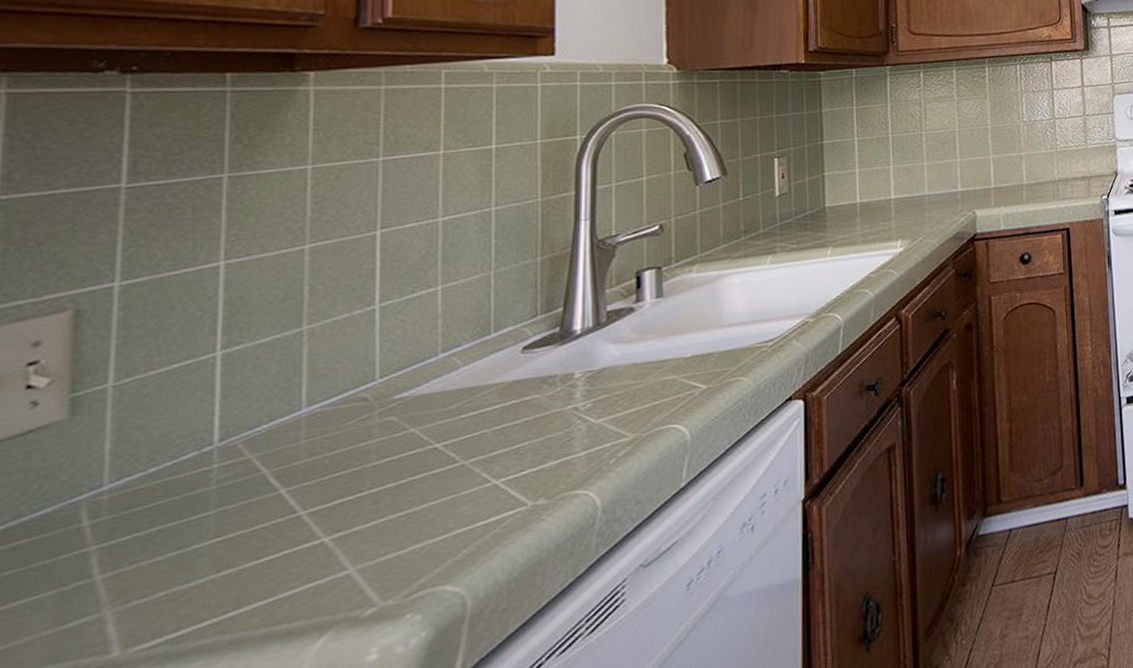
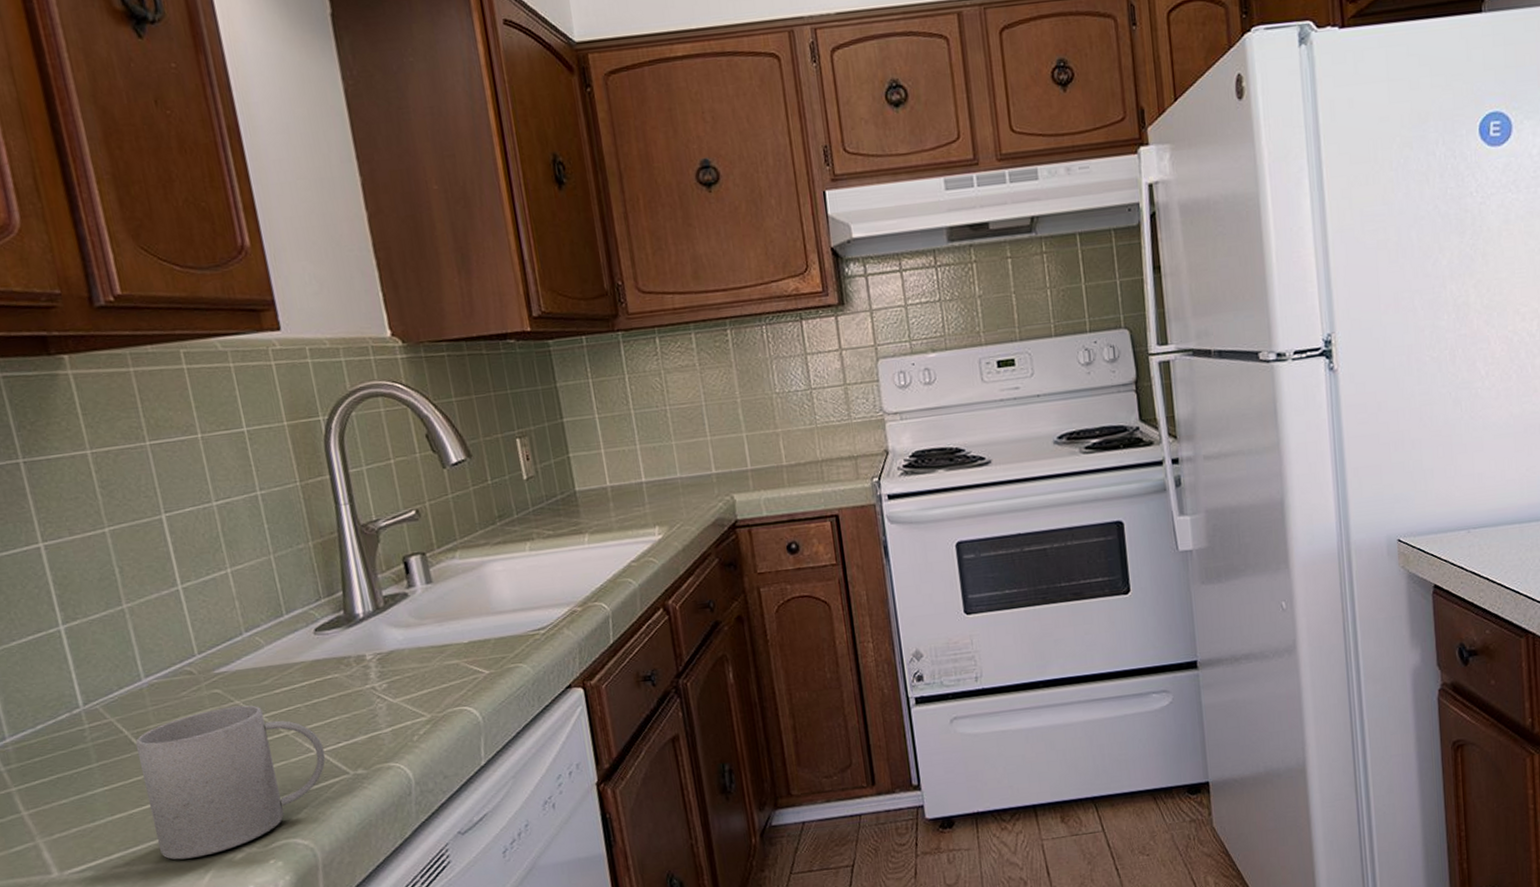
mug: none [267,433,504,623] -> present [135,705,326,860]

